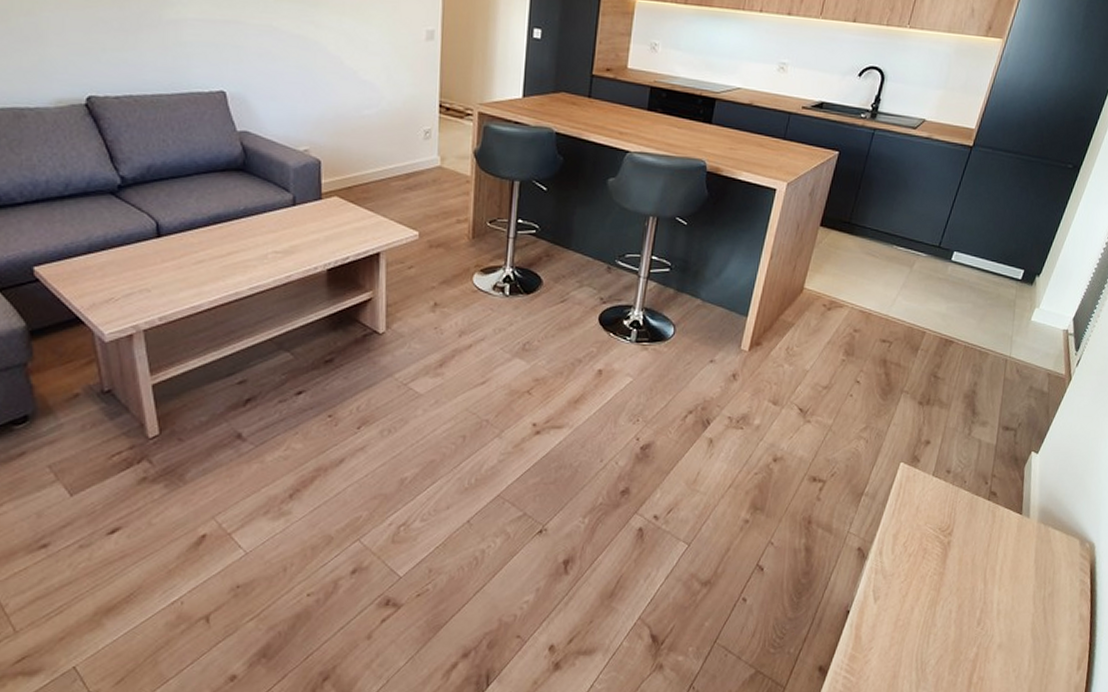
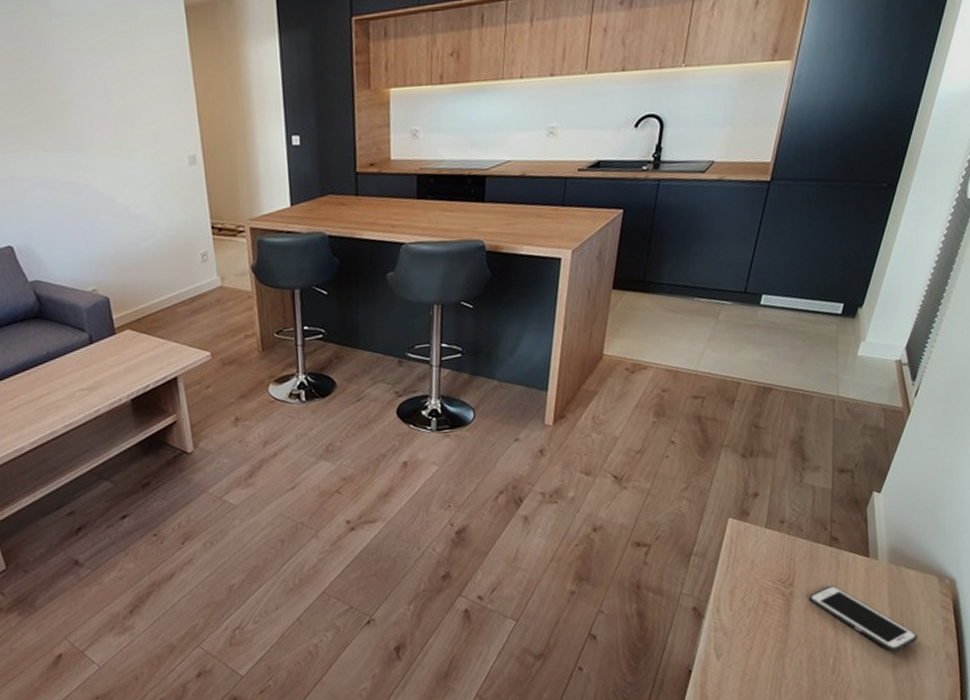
cell phone: none [964,539,1057,610] -> present [808,585,918,652]

